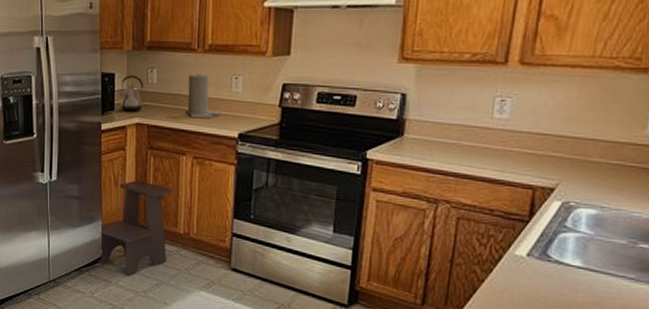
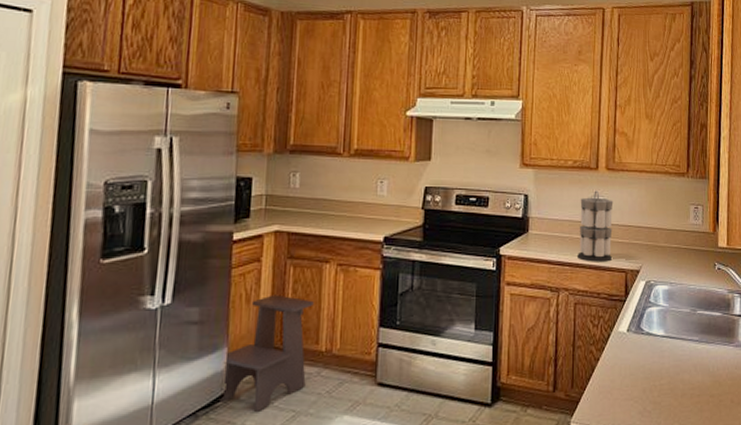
kettle: present [117,75,145,112] -> none [254,179,285,219]
paper towel: present [184,74,221,119] -> none [328,178,366,223]
spice rack: none [465,90,526,177] -> present [576,190,614,263]

